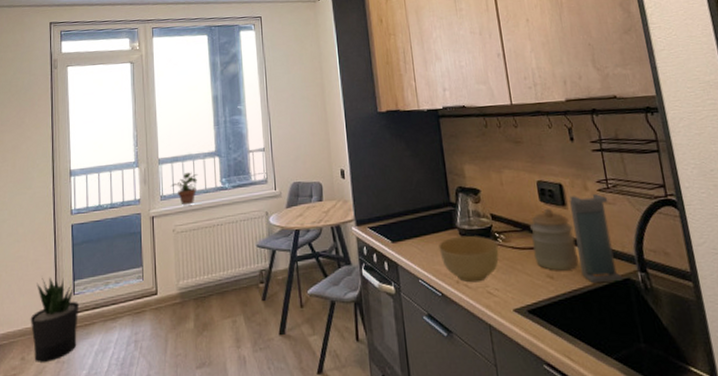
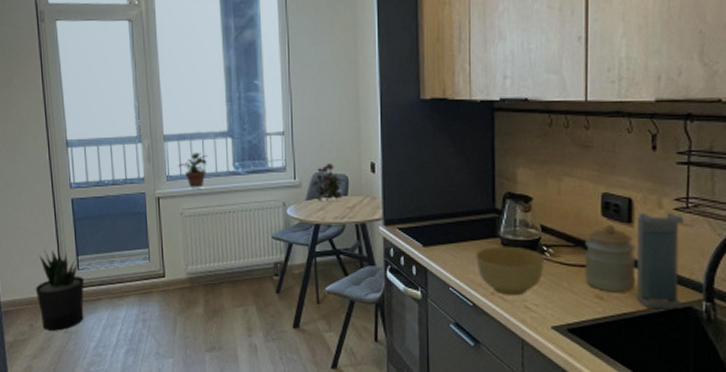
flower bouquet: none [290,173,320,209] -> present [312,163,345,202]

